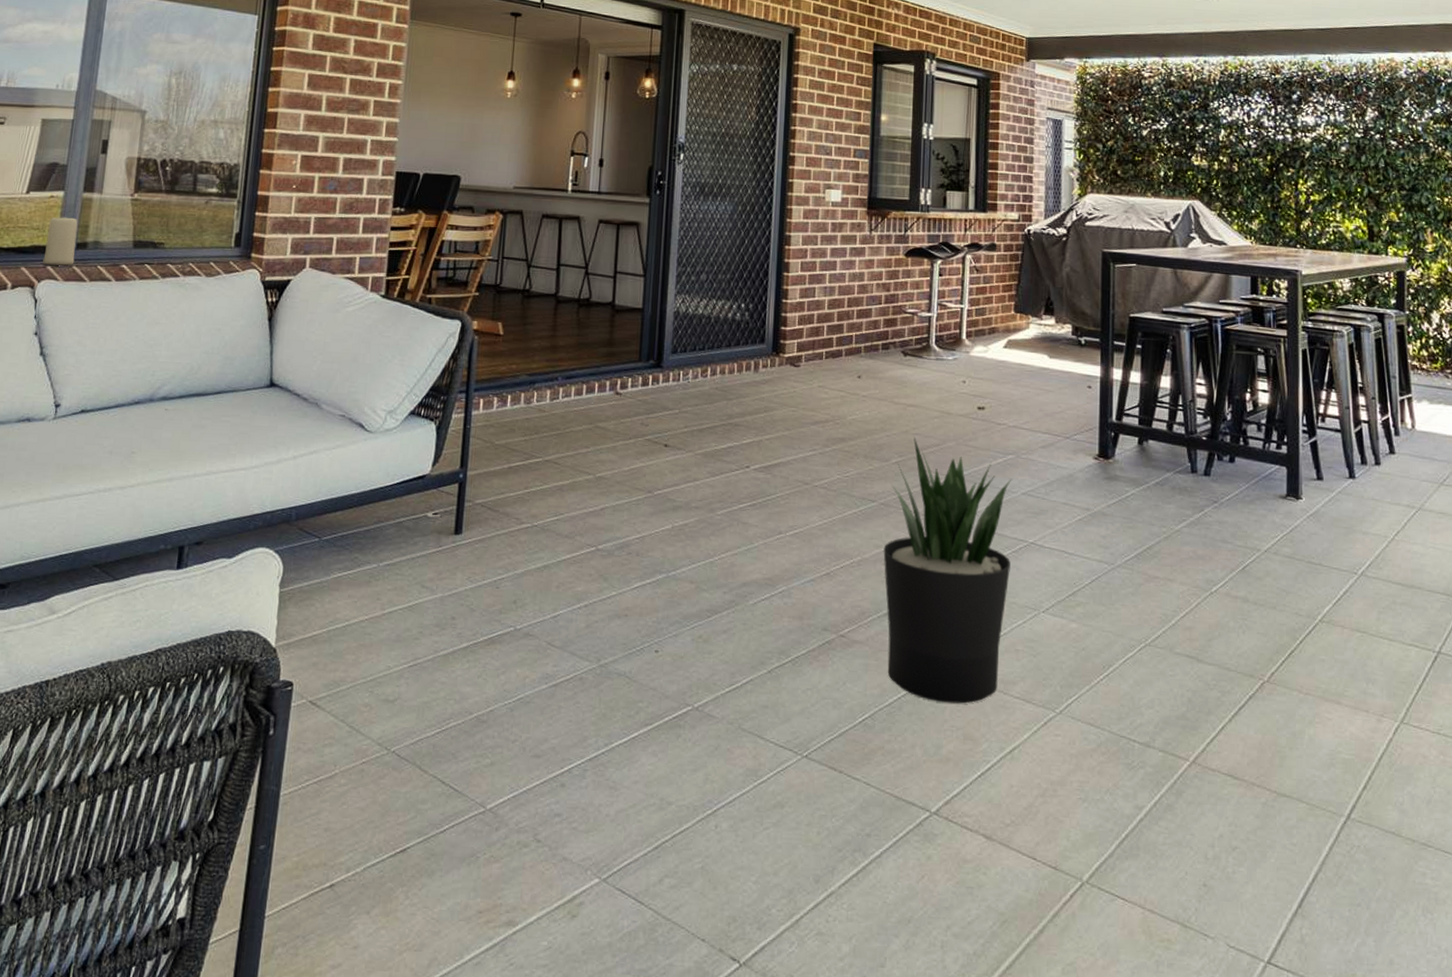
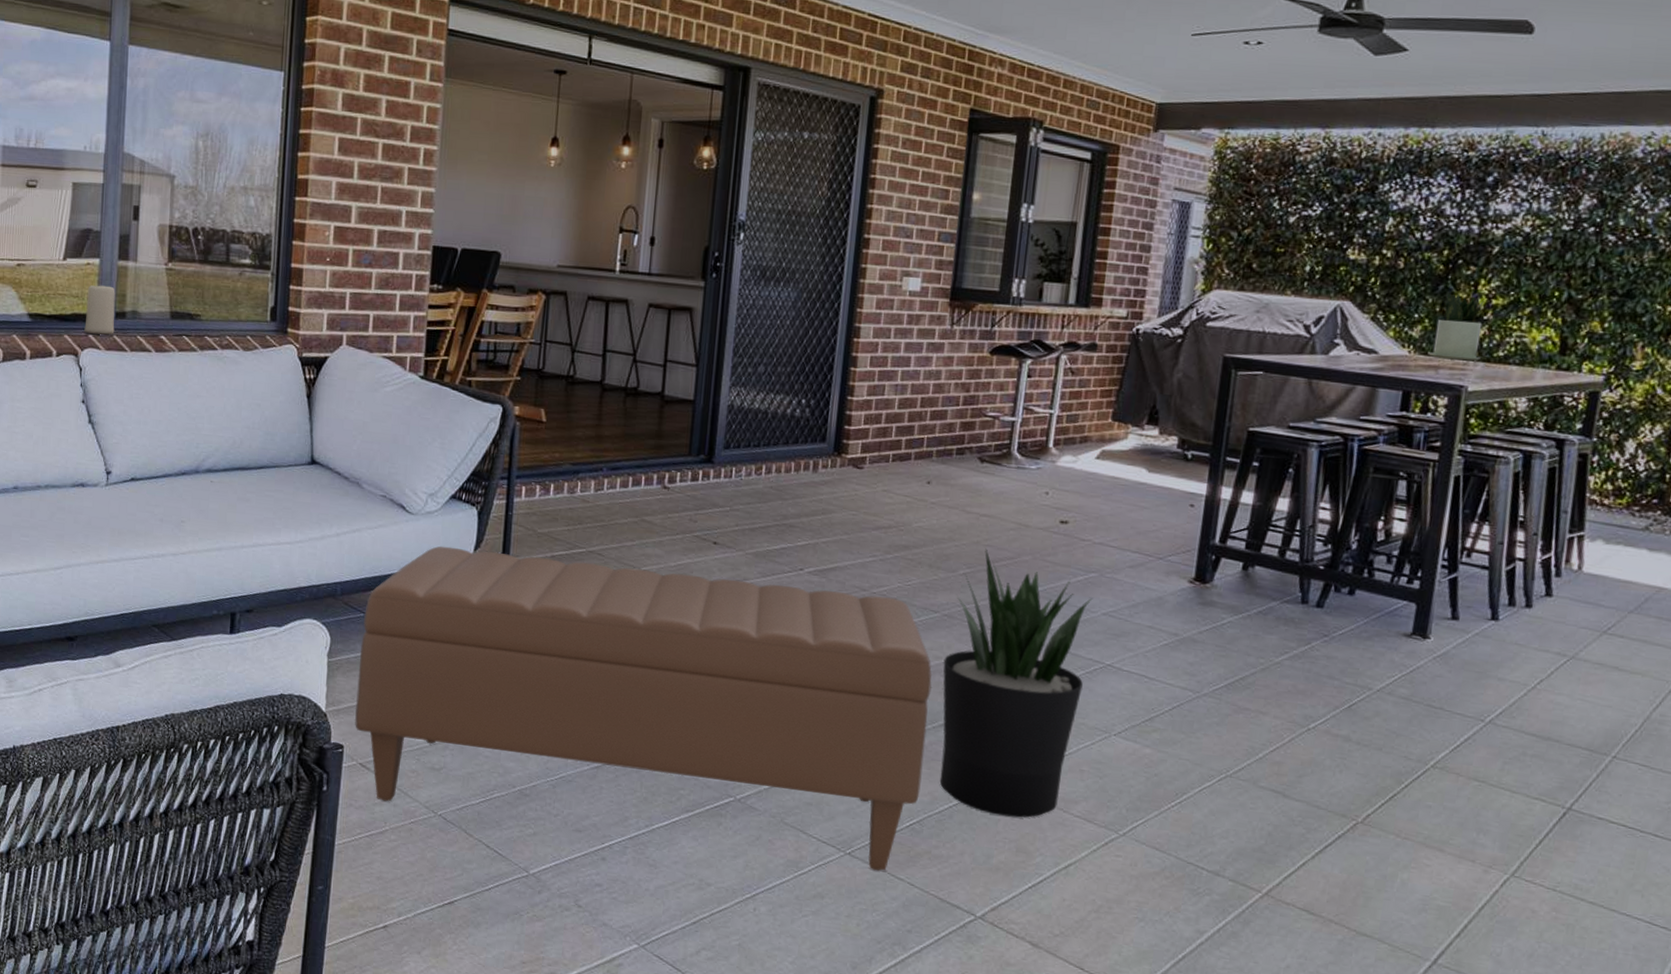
ottoman: none [305,463,874,773] -> present [354,546,932,872]
planter: none [1266,190,1308,249] -> present [1428,291,1485,362]

